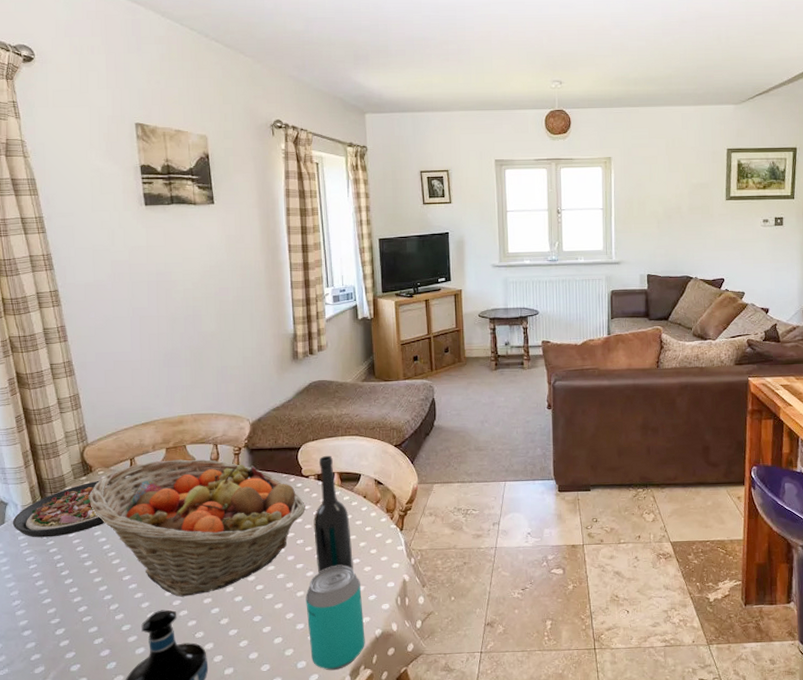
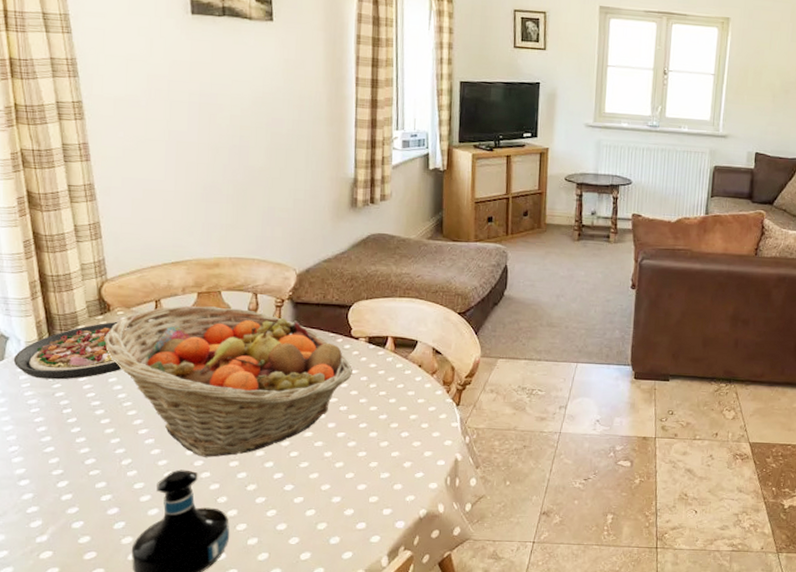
beverage can: present [306,565,365,671] -> none [344,438,408,550]
bottle: present [313,455,353,573] -> none [359,316,401,444]

